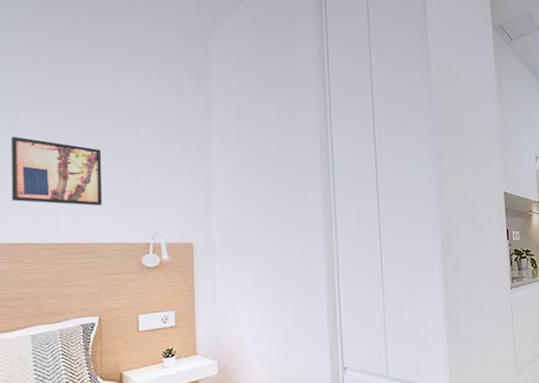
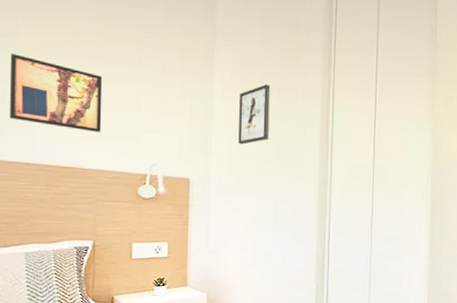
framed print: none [237,140,270,203] -> present [238,84,270,145]

